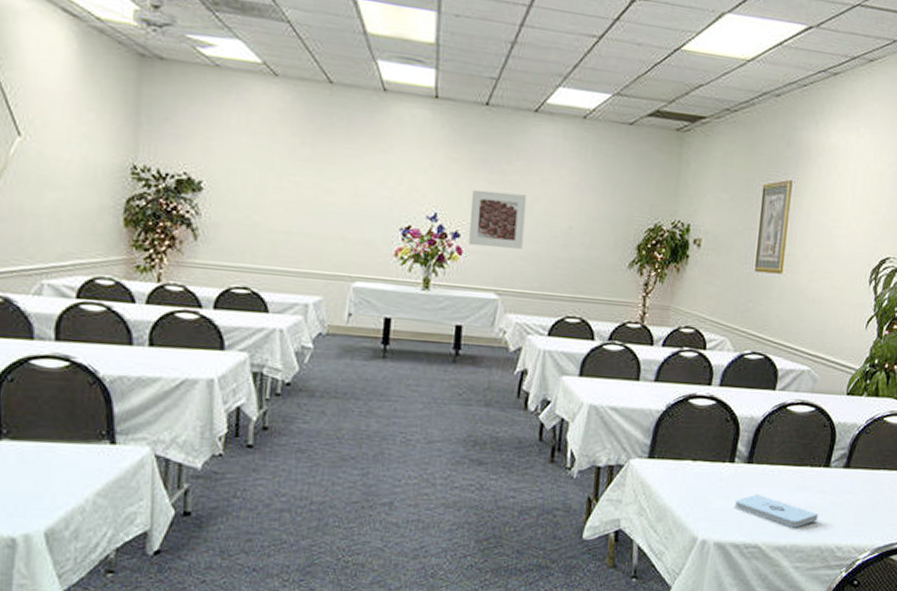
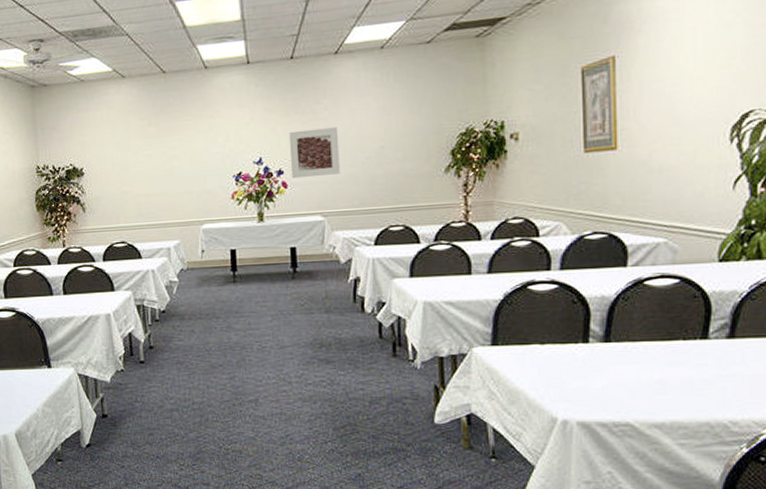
notepad: present [734,494,819,528] -> none [595,372,701,404]

